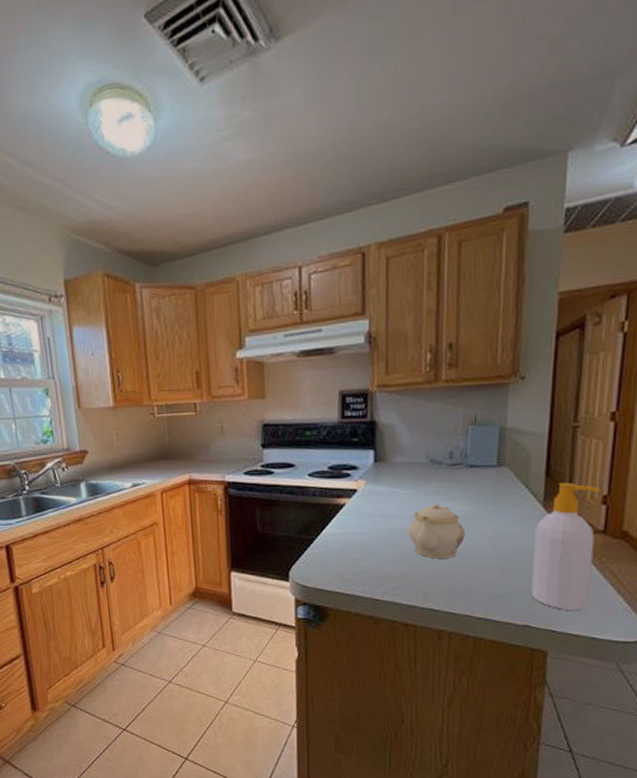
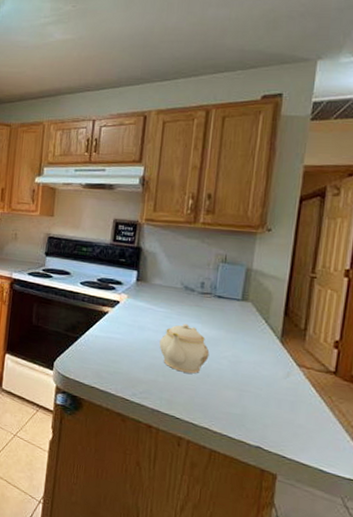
soap bottle: present [531,483,602,611] -> none [264,323,334,442]

